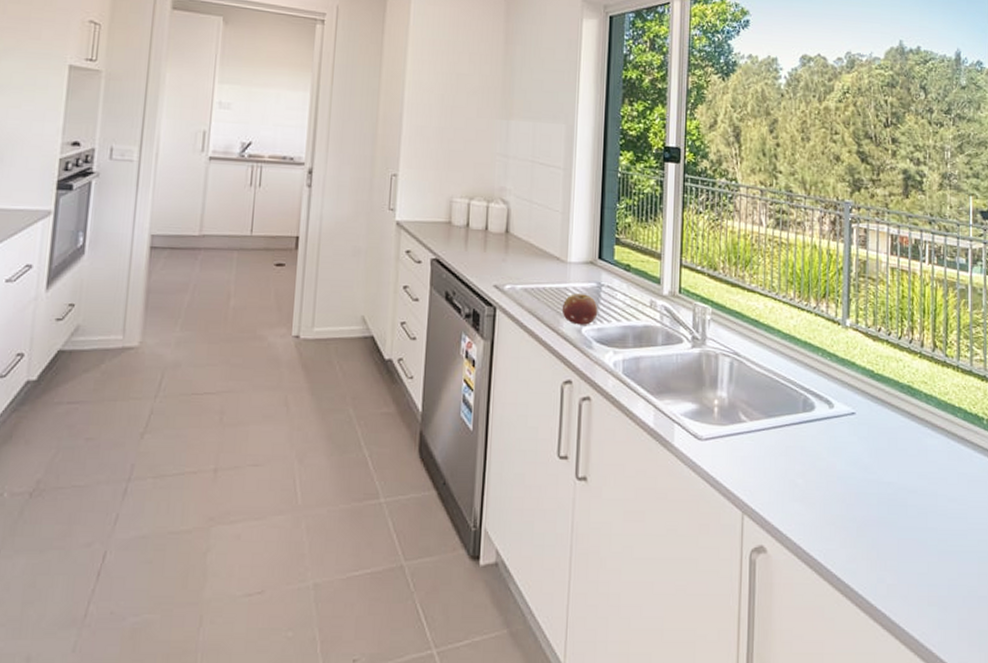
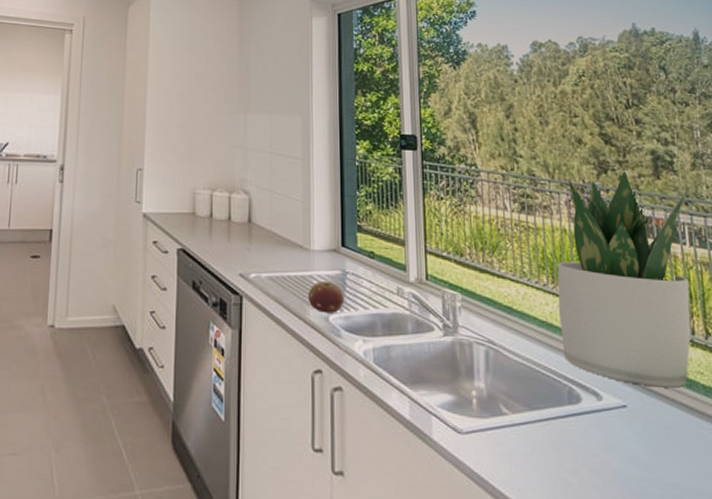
planter: none [801,190,935,396] -> present [557,171,691,388]

